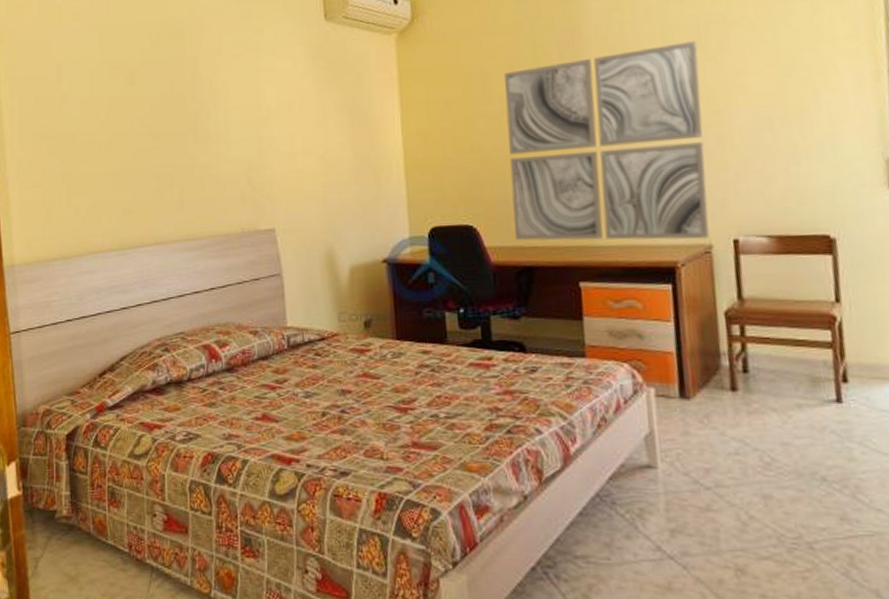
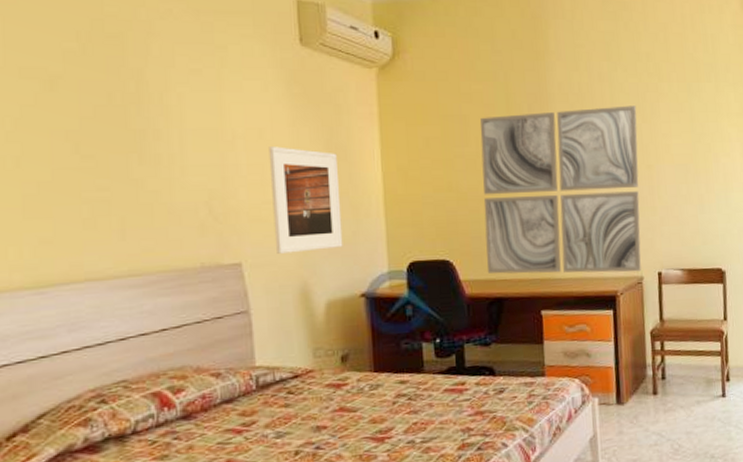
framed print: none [297,118,366,220] -> present [268,146,343,254]

